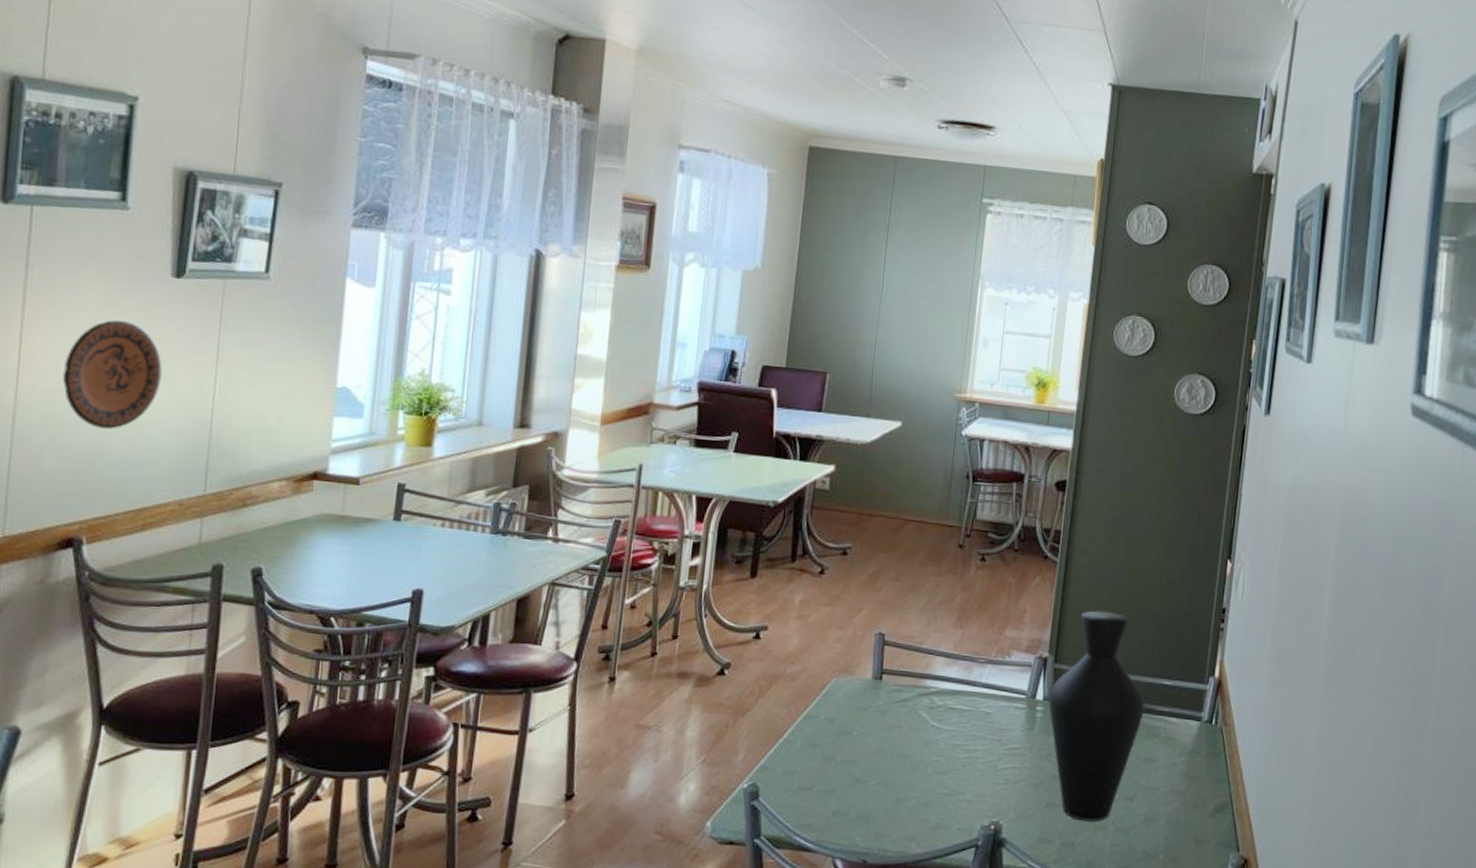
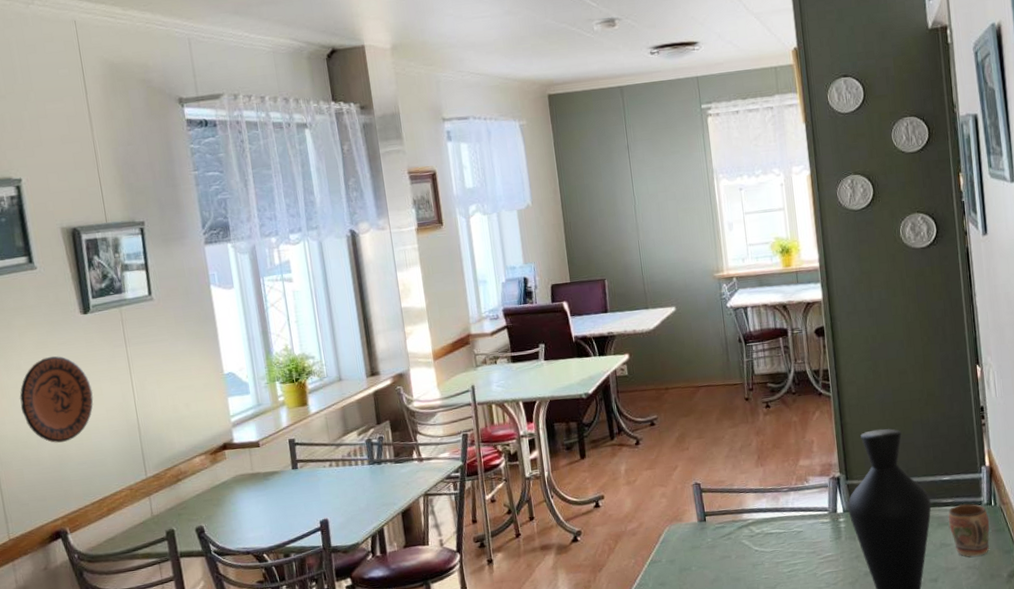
mug: none [1159,716,1206,780] -> present [948,503,990,557]

